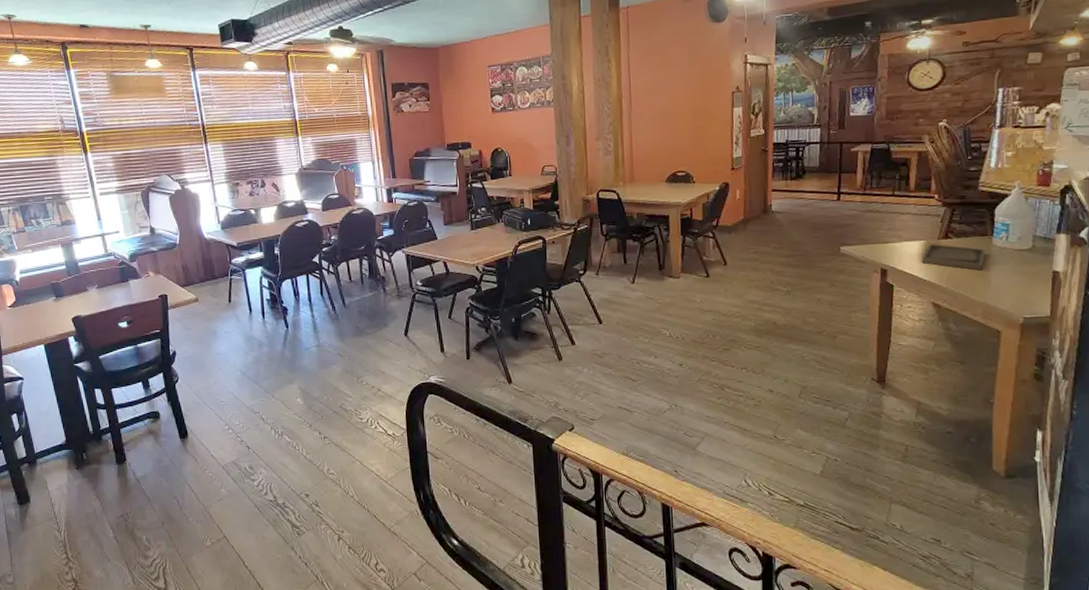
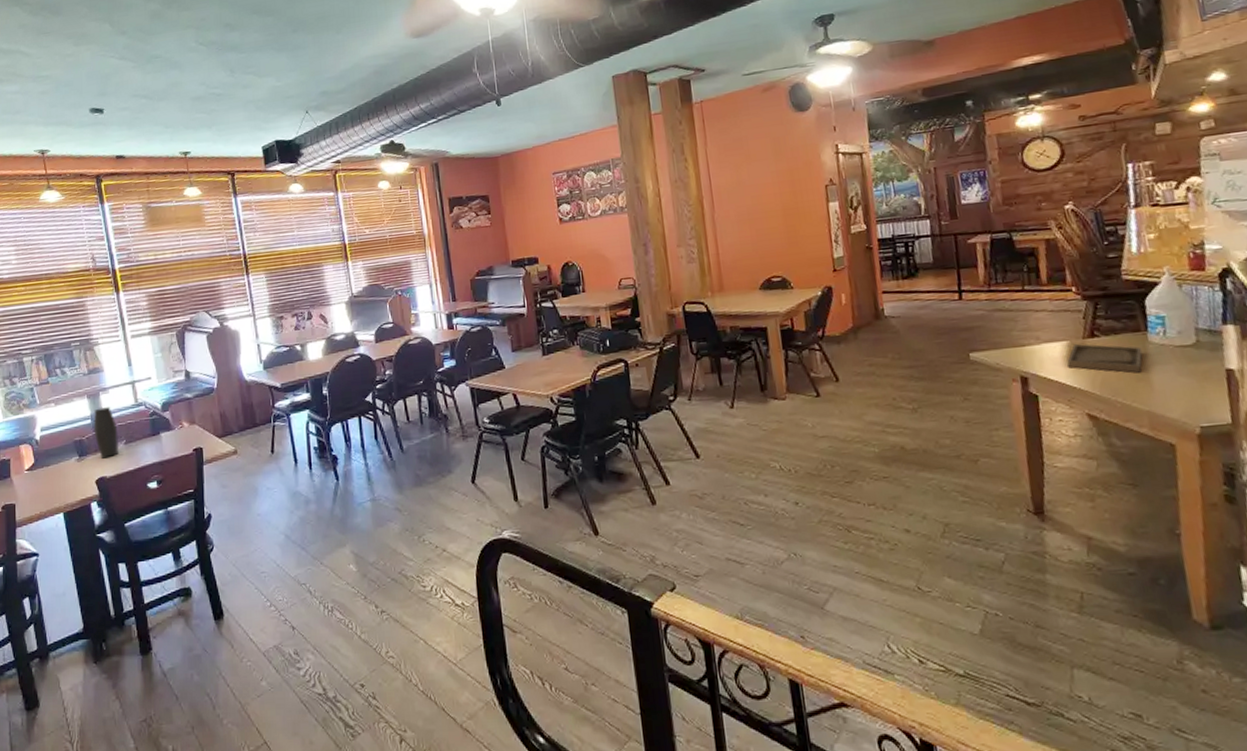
vase: none [68,255,92,300] -> present [93,407,120,459]

